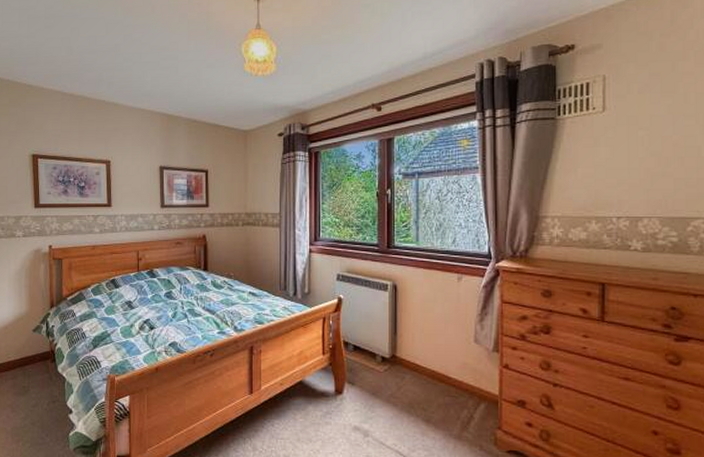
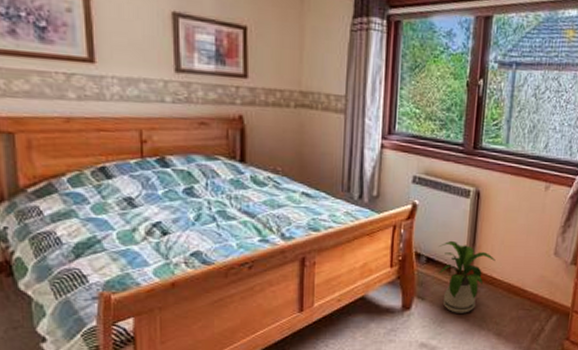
house plant: none [363,330,417,399] -> present [437,240,496,313]

